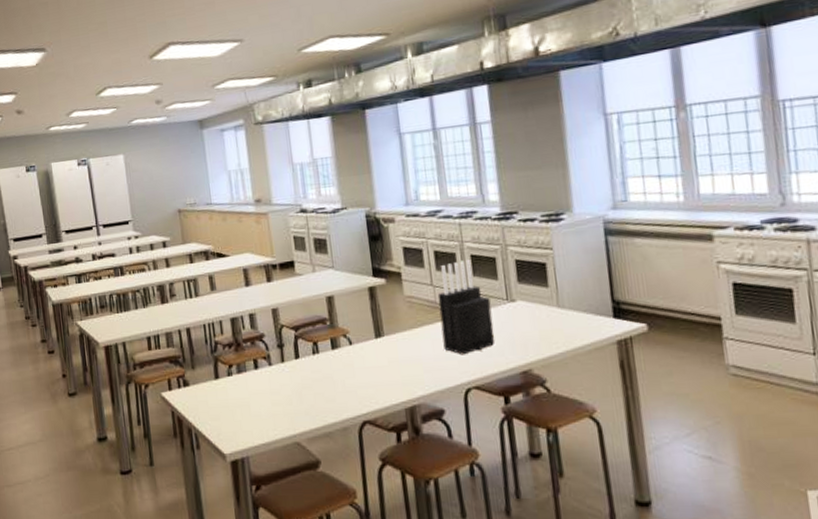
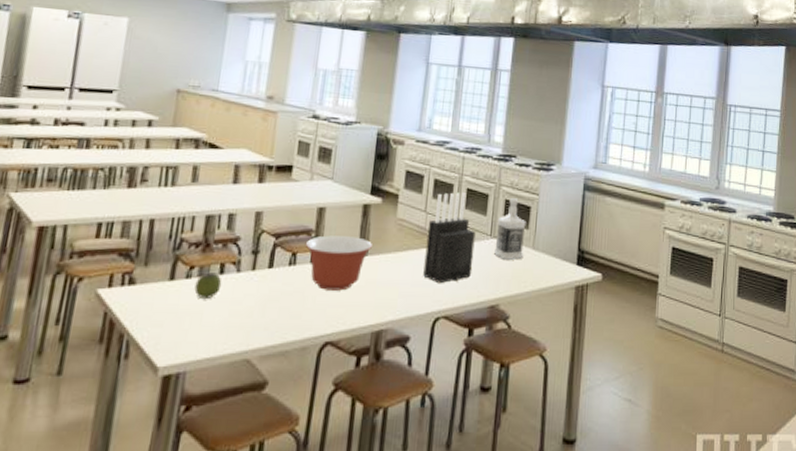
apple: none [237,368,259,392] -> present [194,272,222,298]
mixing bowl: none [322,319,387,374] -> present [305,235,372,291]
bottle: none [510,257,549,323] -> present [493,198,526,260]

